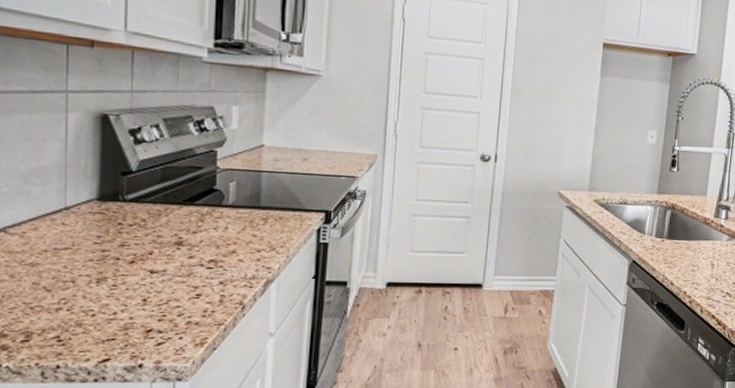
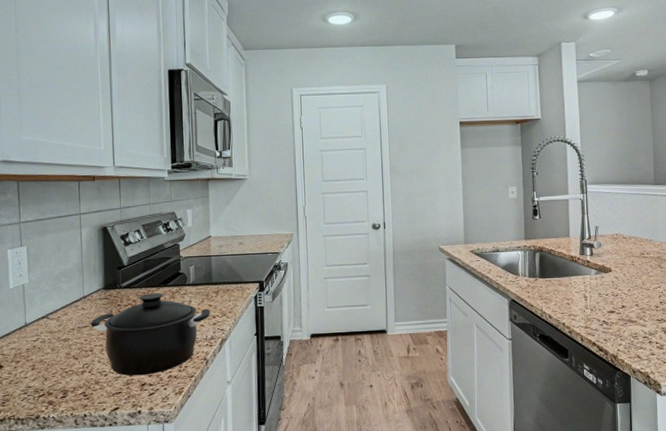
saucepan: none [74,212,255,319] -> present [90,293,211,376]

